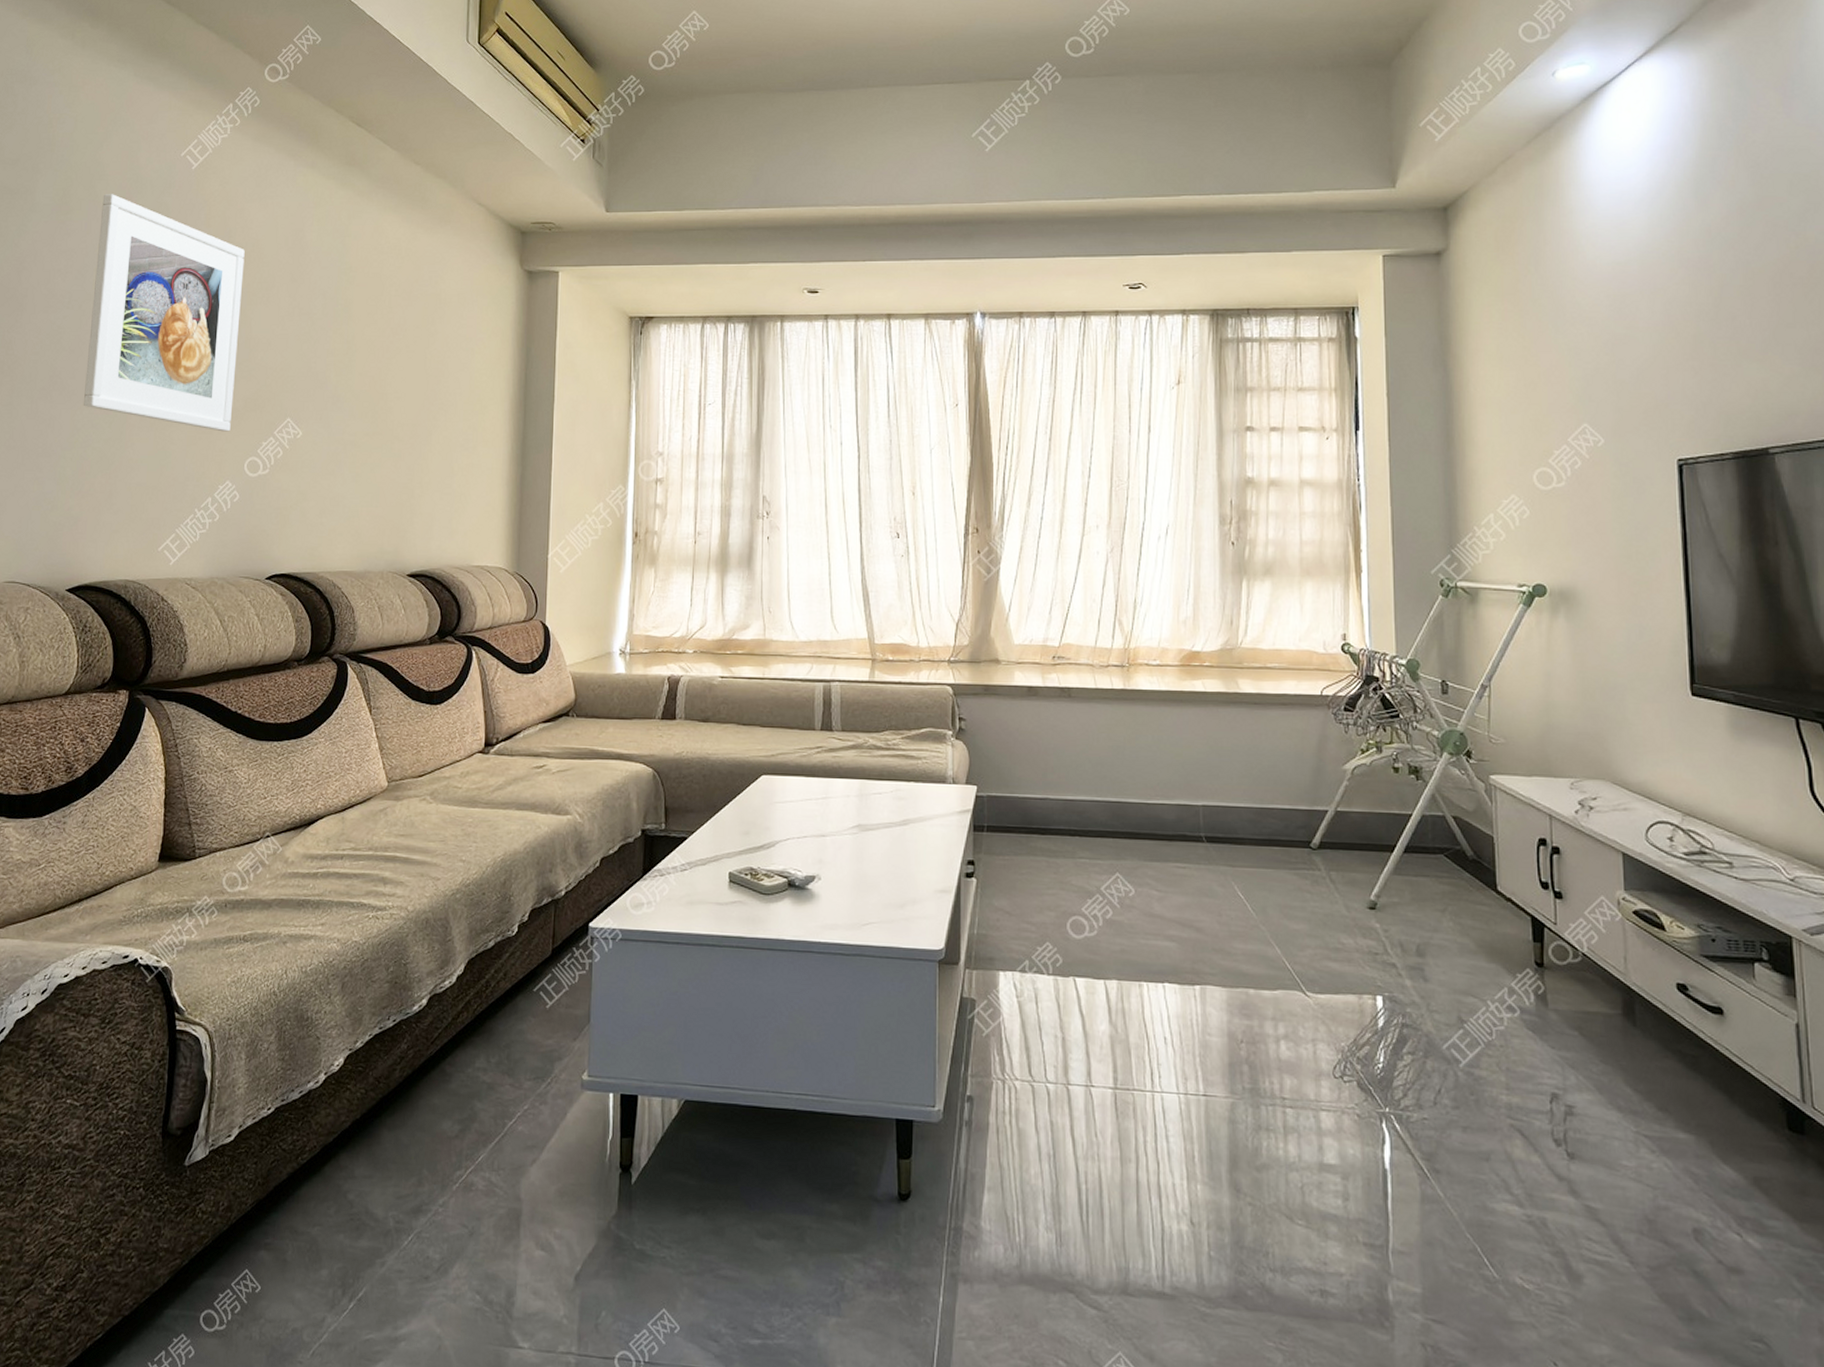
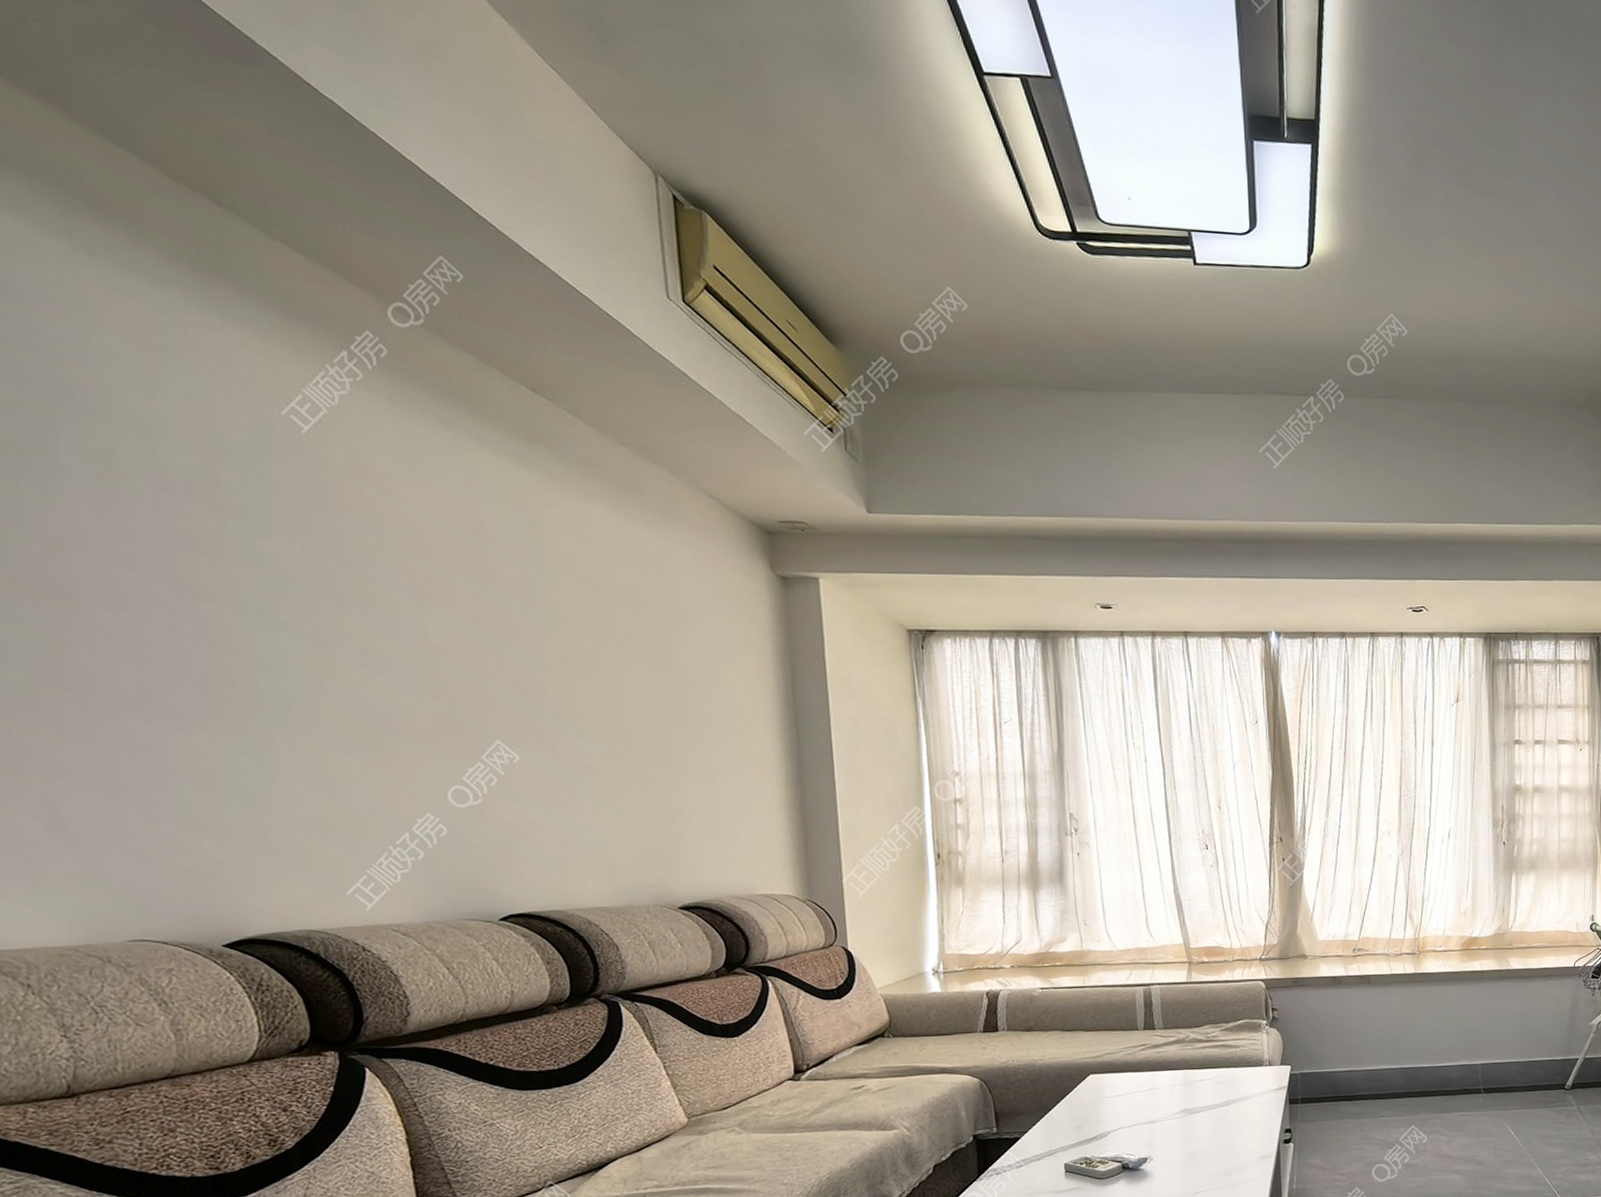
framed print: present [83,194,245,432] -> none [169,459,421,757]

